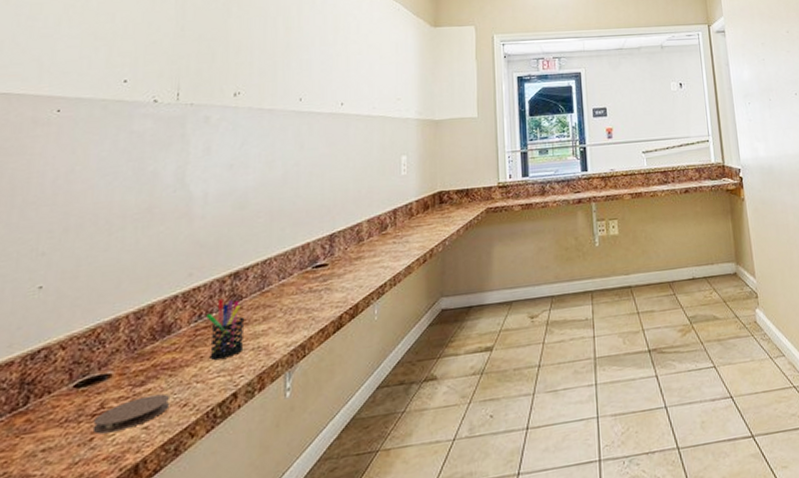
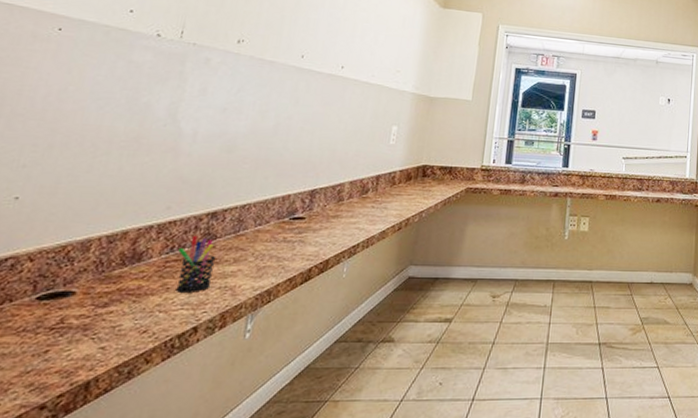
coaster: present [92,393,171,434] -> none [49,318,132,348]

